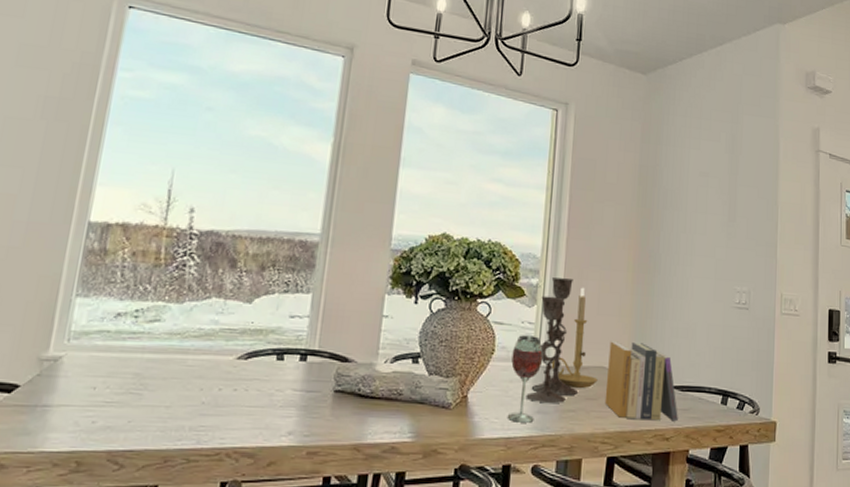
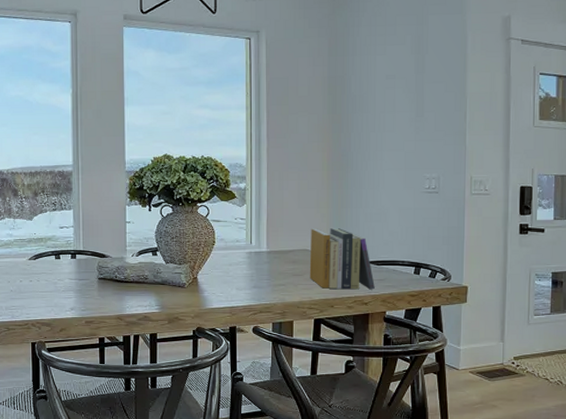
wineglass: present [507,335,544,423] -> none [229,229,255,295]
candlestick: present [526,277,577,403] -> none [243,181,286,279]
candle holder: present [551,287,598,389] -> none [262,187,302,268]

